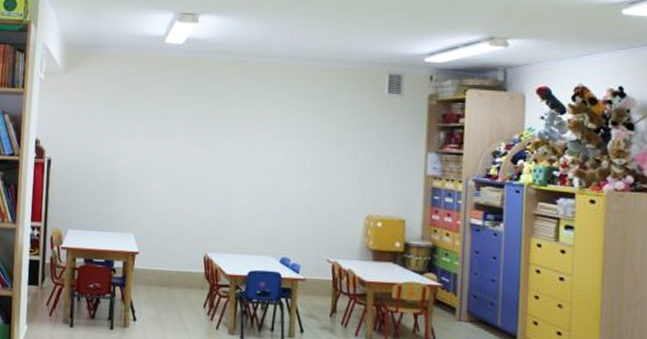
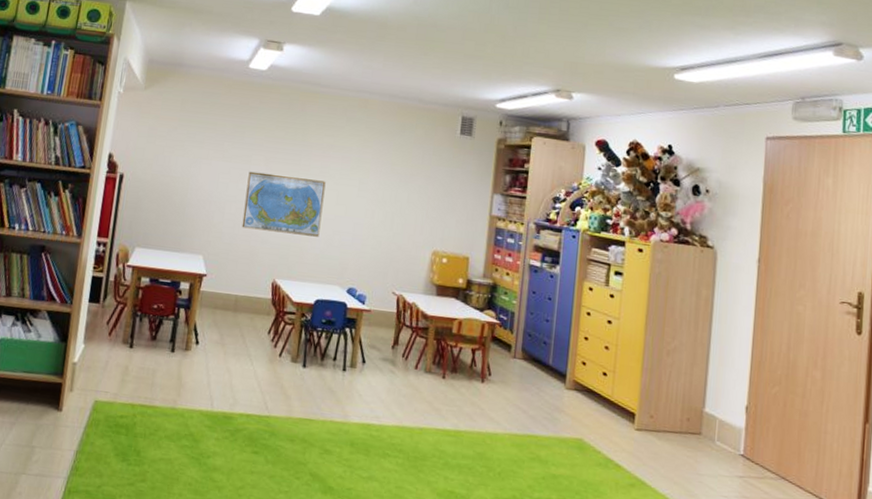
world map: none [170,147,251,209] -> present [241,171,326,237]

